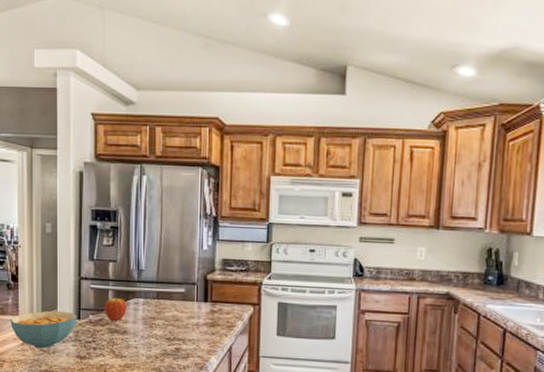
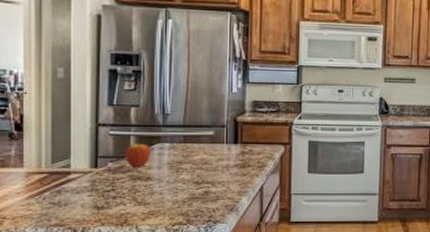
cereal bowl: present [10,310,77,349] -> none [13,160,93,201]

